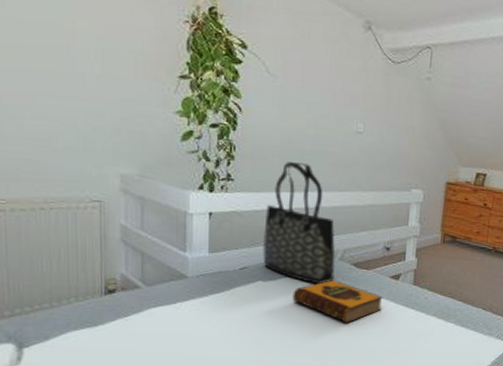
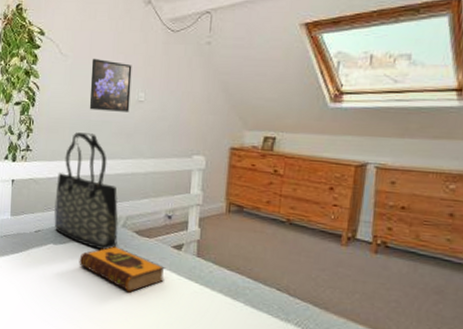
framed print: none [302,81,351,143] -> present [89,58,132,112]

